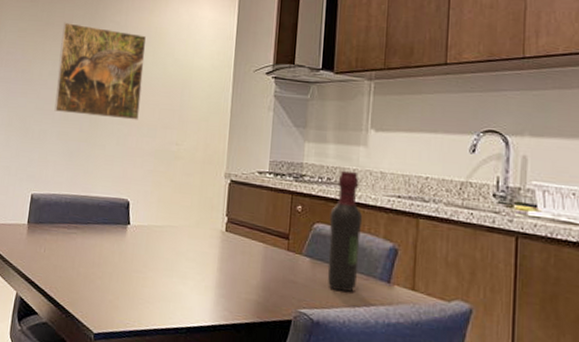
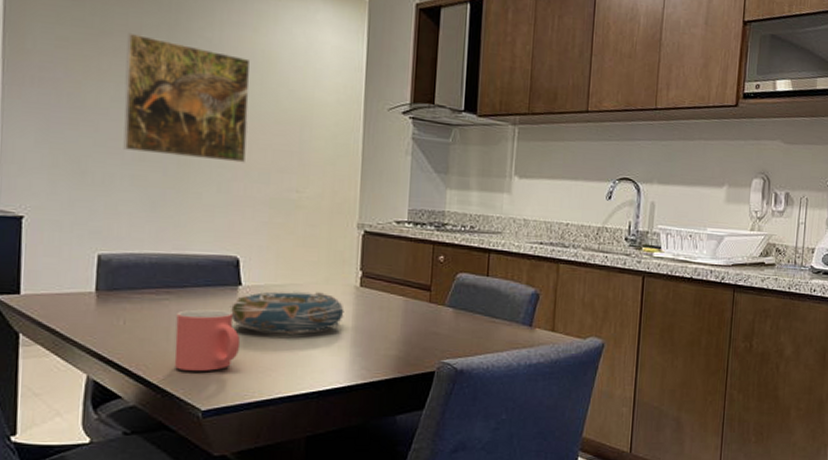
mug: none [76,243,127,299] -> present [174,309,241,371]
decorative bowl: none [120,231,211,273] -> present [230,291,344,336]
wine bottle: present [327,170,363,292] -> none [471,218,506,339]

